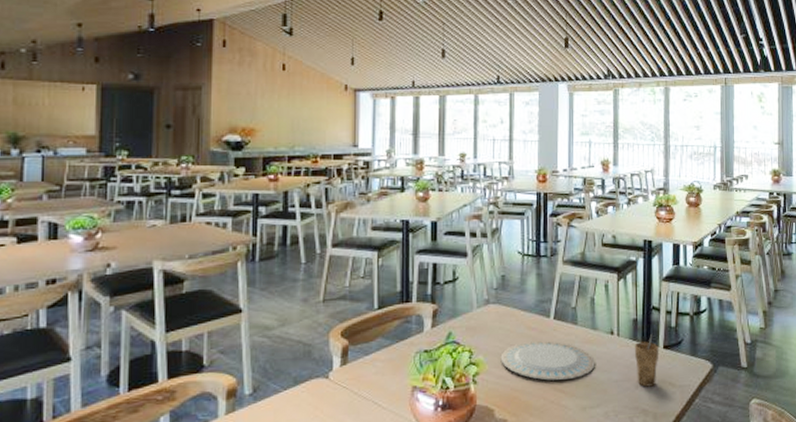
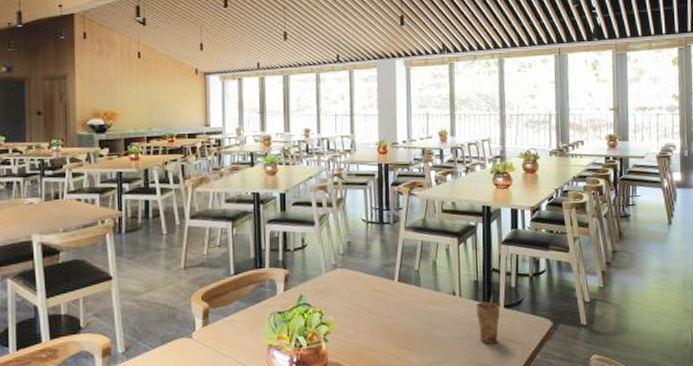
plate: present [500,341,595,381] -> none [349,302,439,339]

